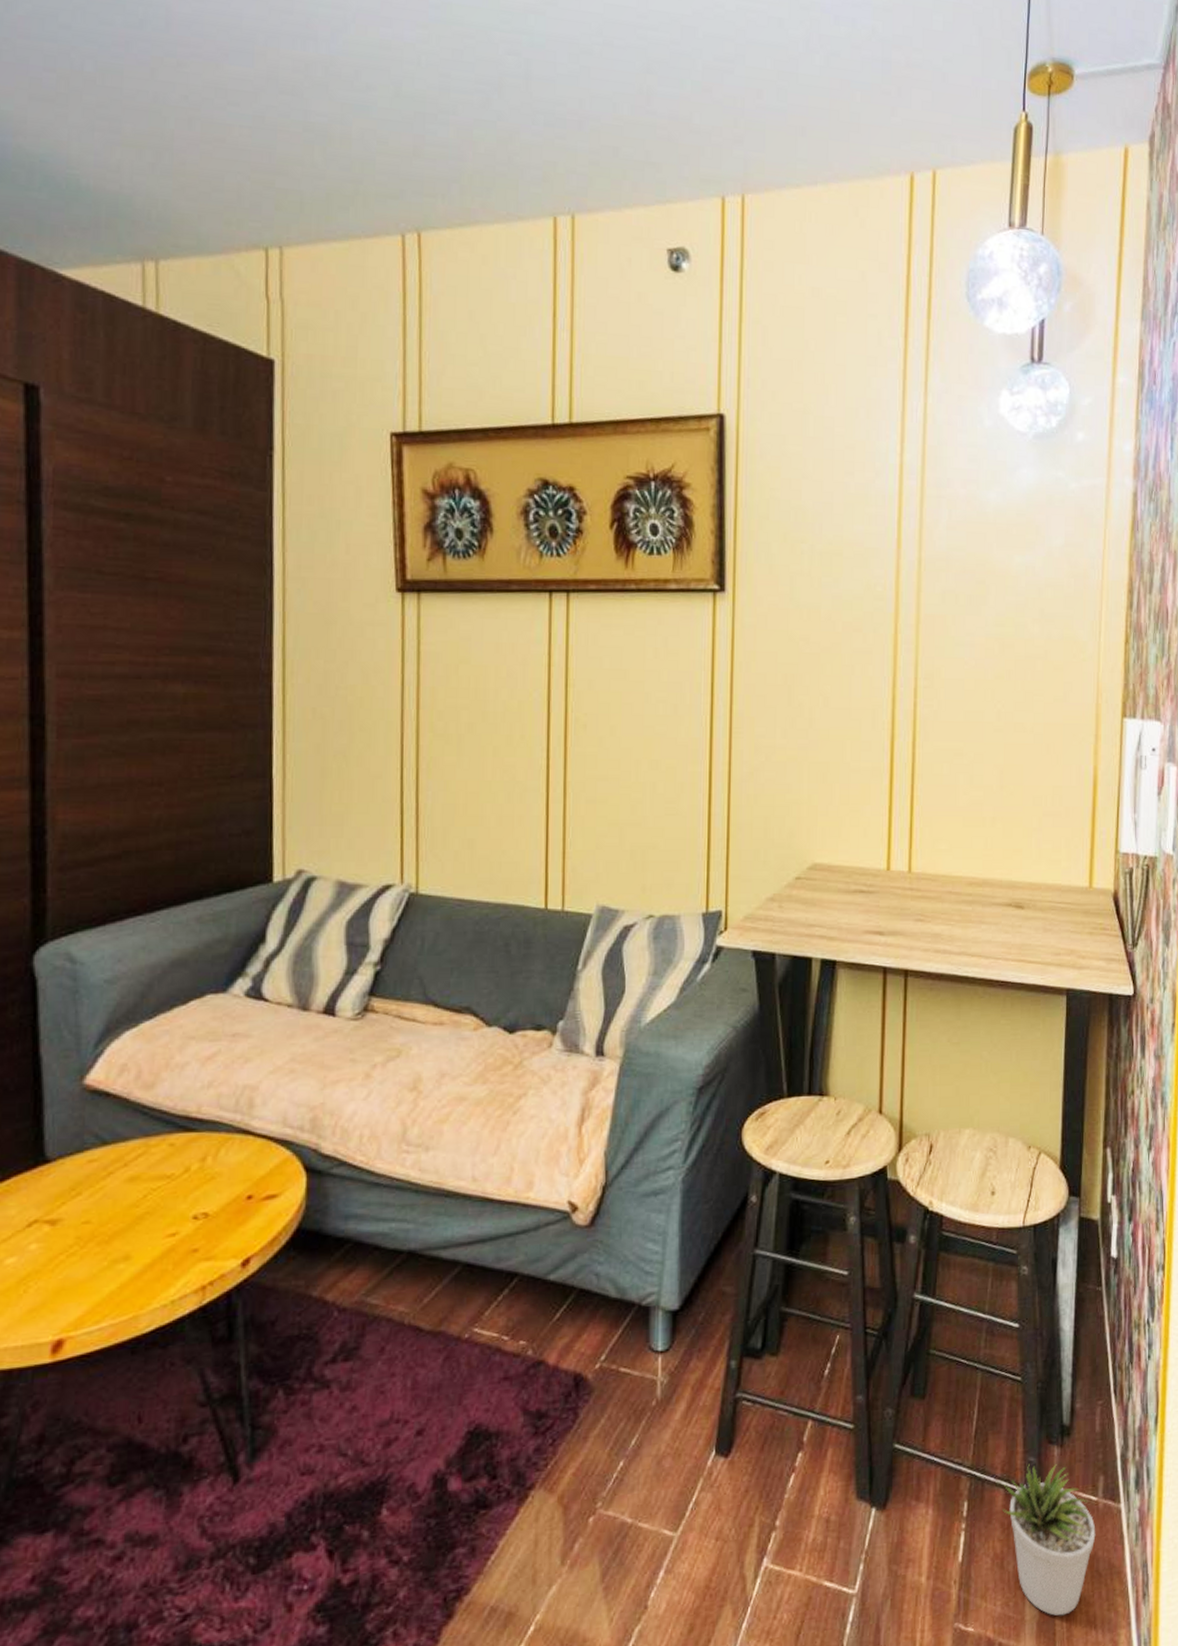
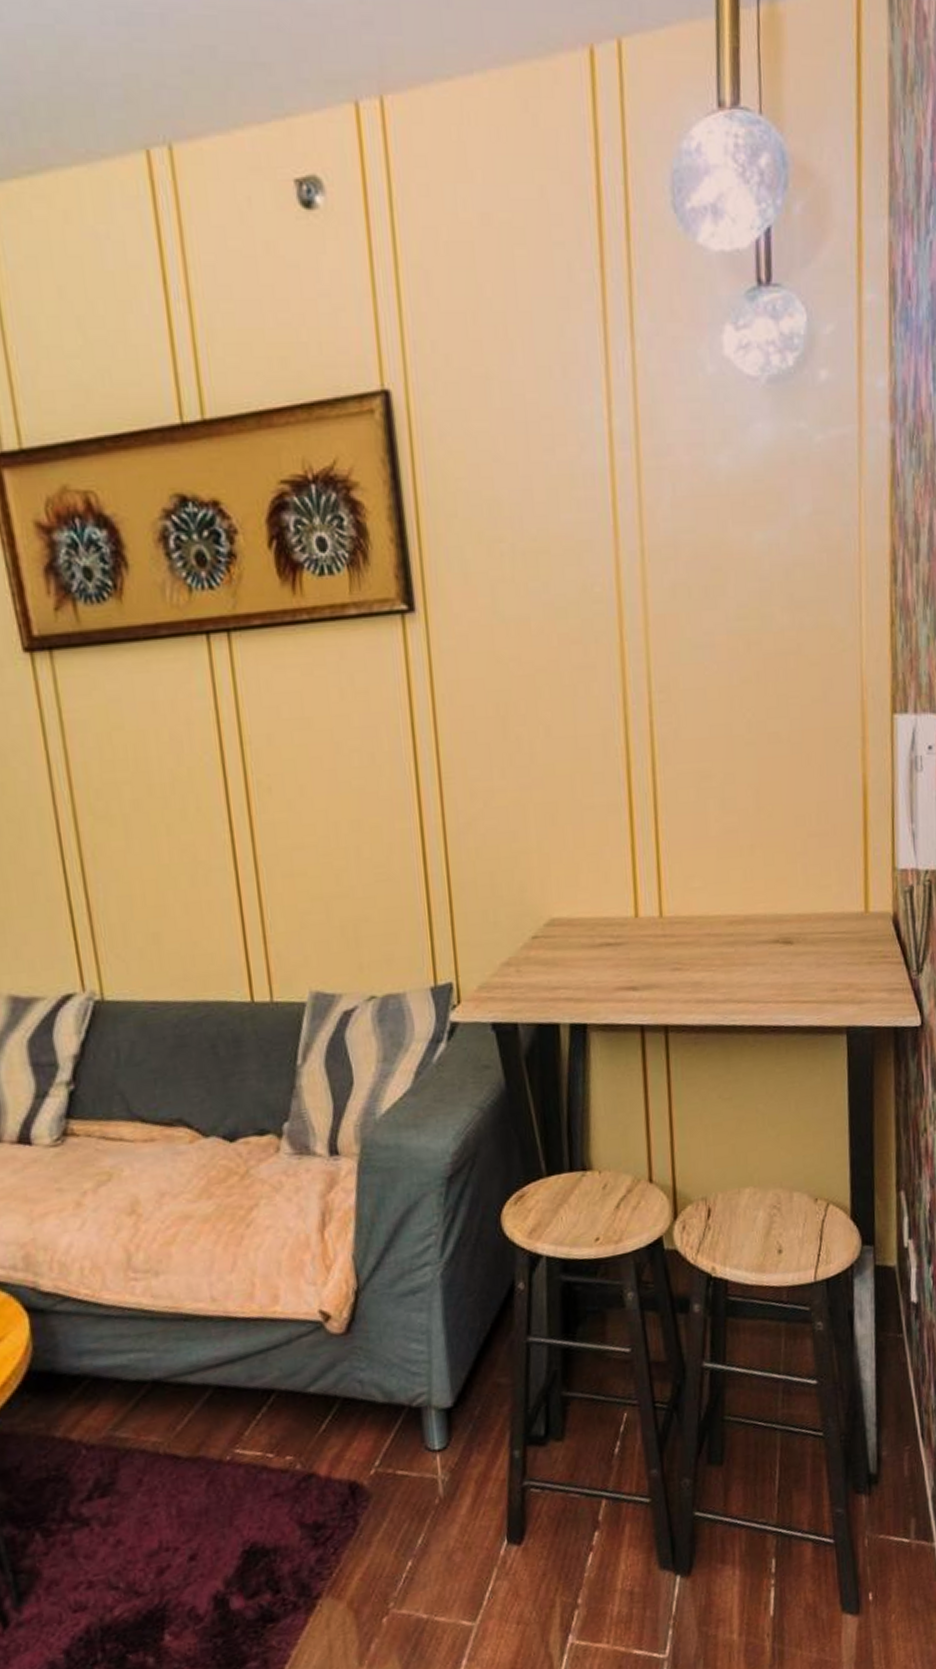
potted plant: present [1002,1463,1096,1616] -> none [811,1512,910,1655]

